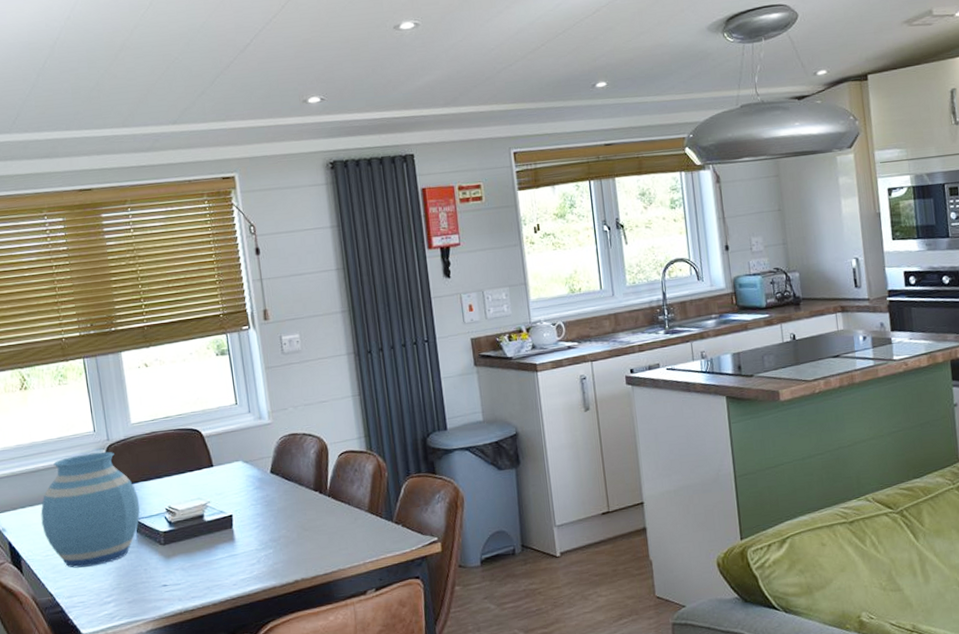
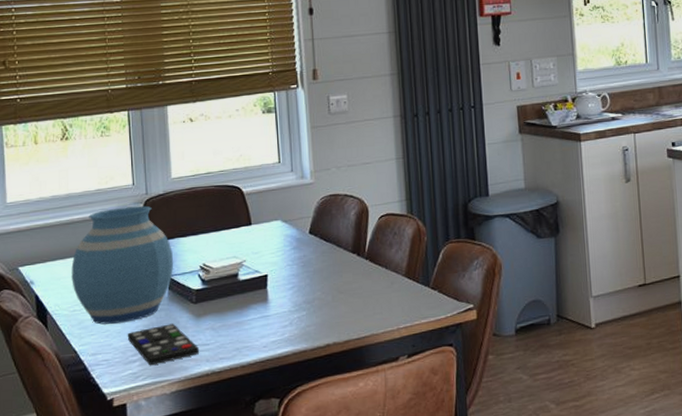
remote control: none [100,565,171,607] -> present [127,323,199,366]

